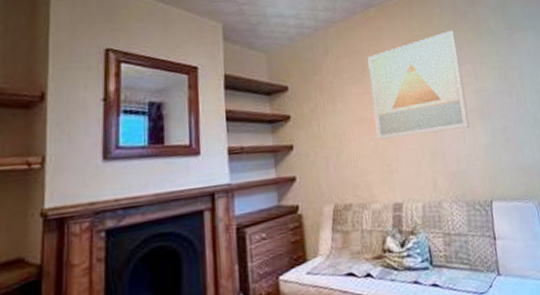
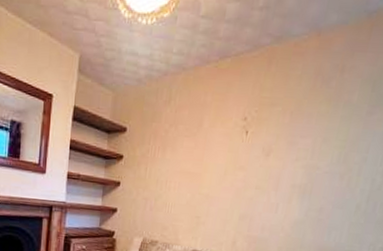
wall art: present [368,29,470,139] -> none [194,96,309,201]

